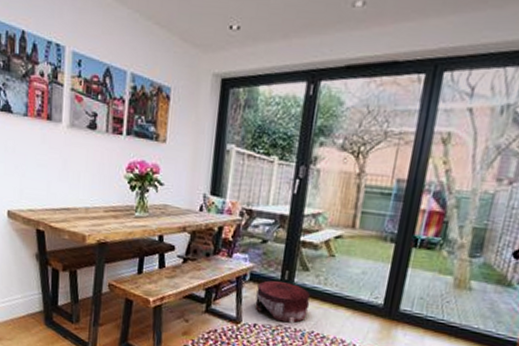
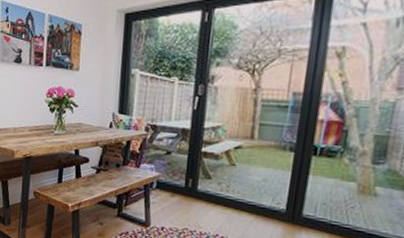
pouf: present [255,280,310,324] -> none [162,188,213,227]

